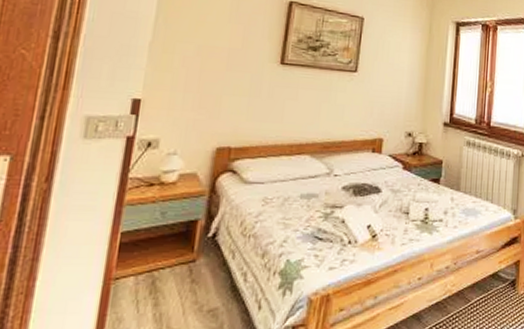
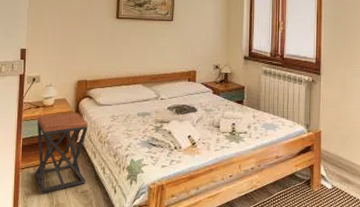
stool: none [136,193,227,315] -> present [35,112,88,193]

